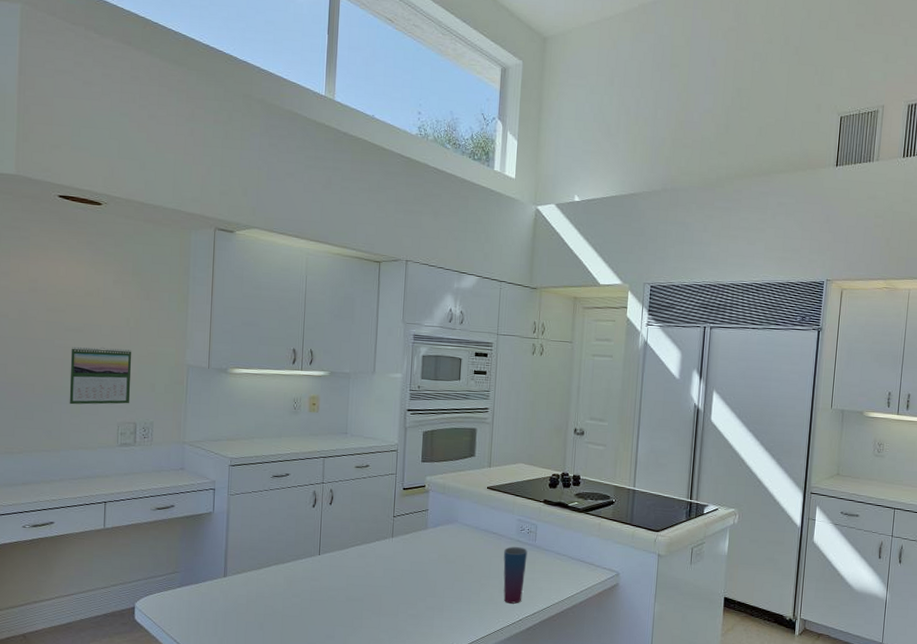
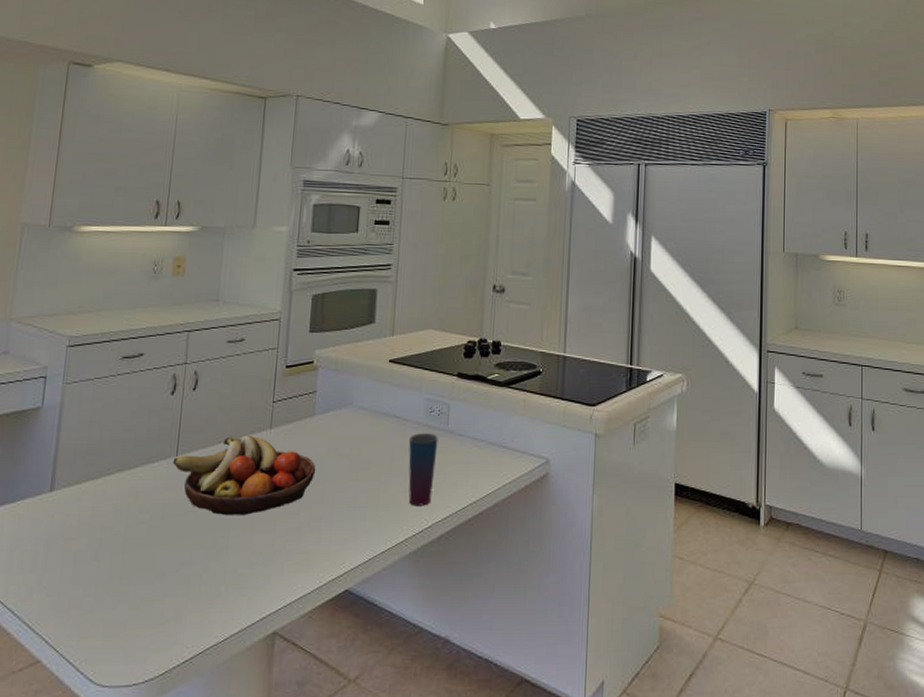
fruit bowl: none [316,541,429,603] -> present [172,435,316,515]

